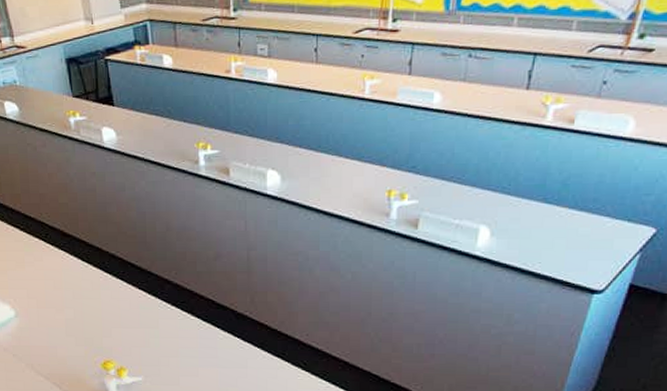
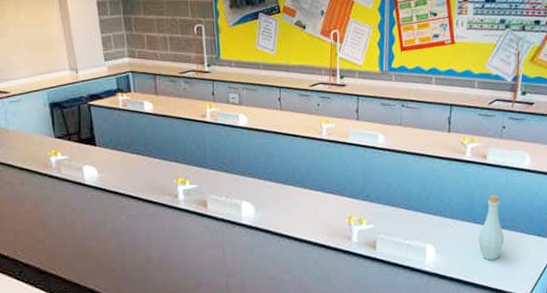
bottle: none [546,168,584,247] -> present [478,194,505,260]

